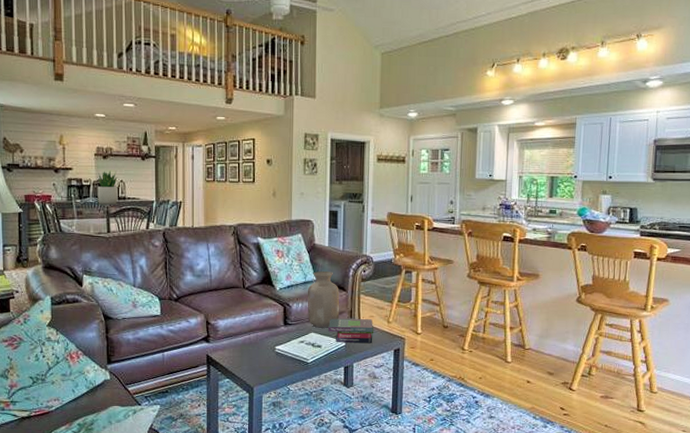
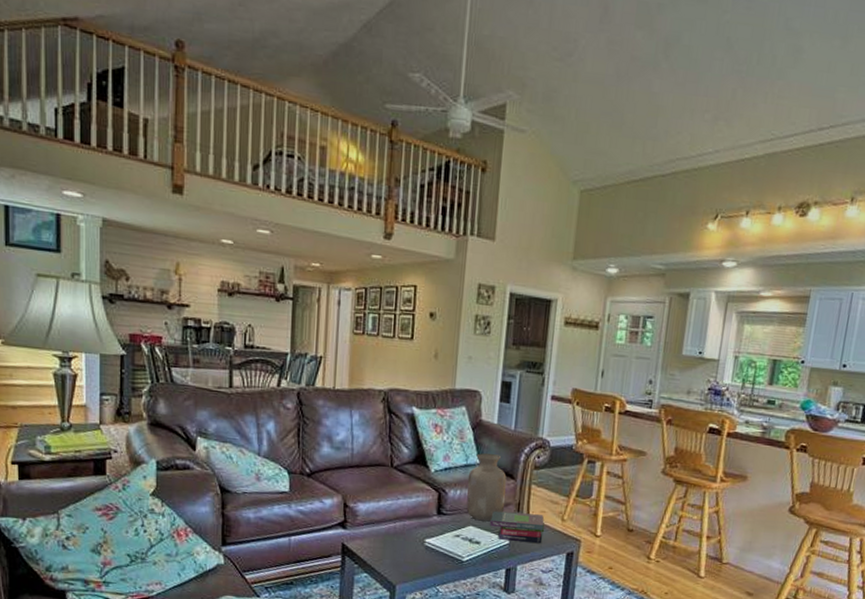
planter: present [97,170,118,205] -> none [219,311,245,354]

